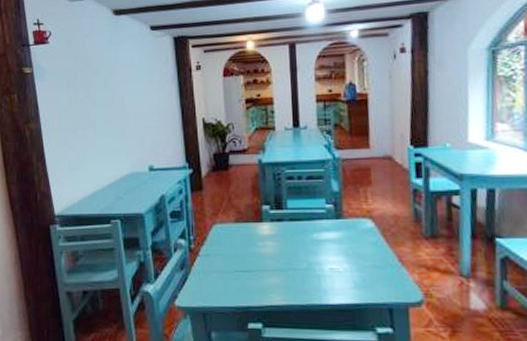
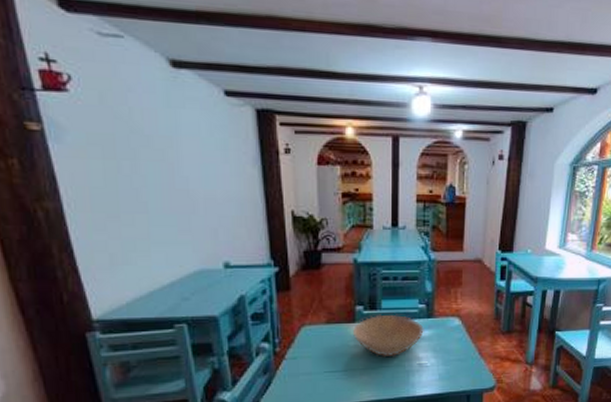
bowl: none [259,214,334,260] -> present [352,314,424,358]

